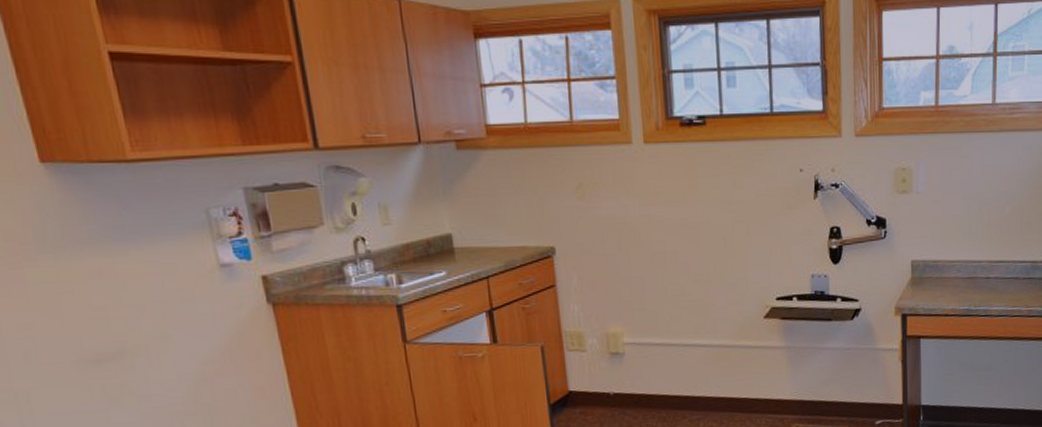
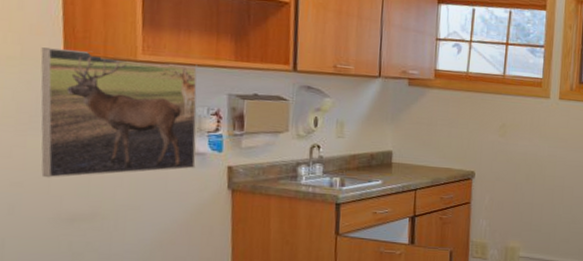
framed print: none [12,155,224,315] -> present [41,47,197,178]

